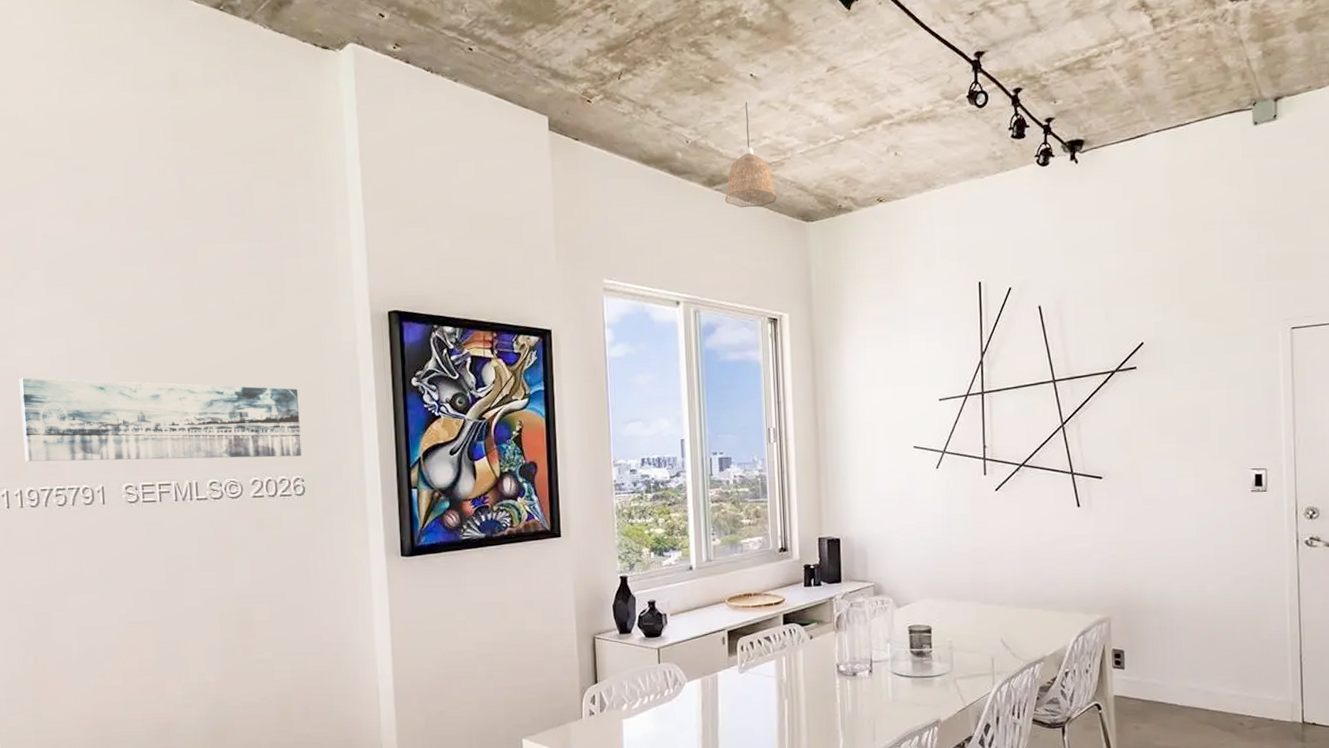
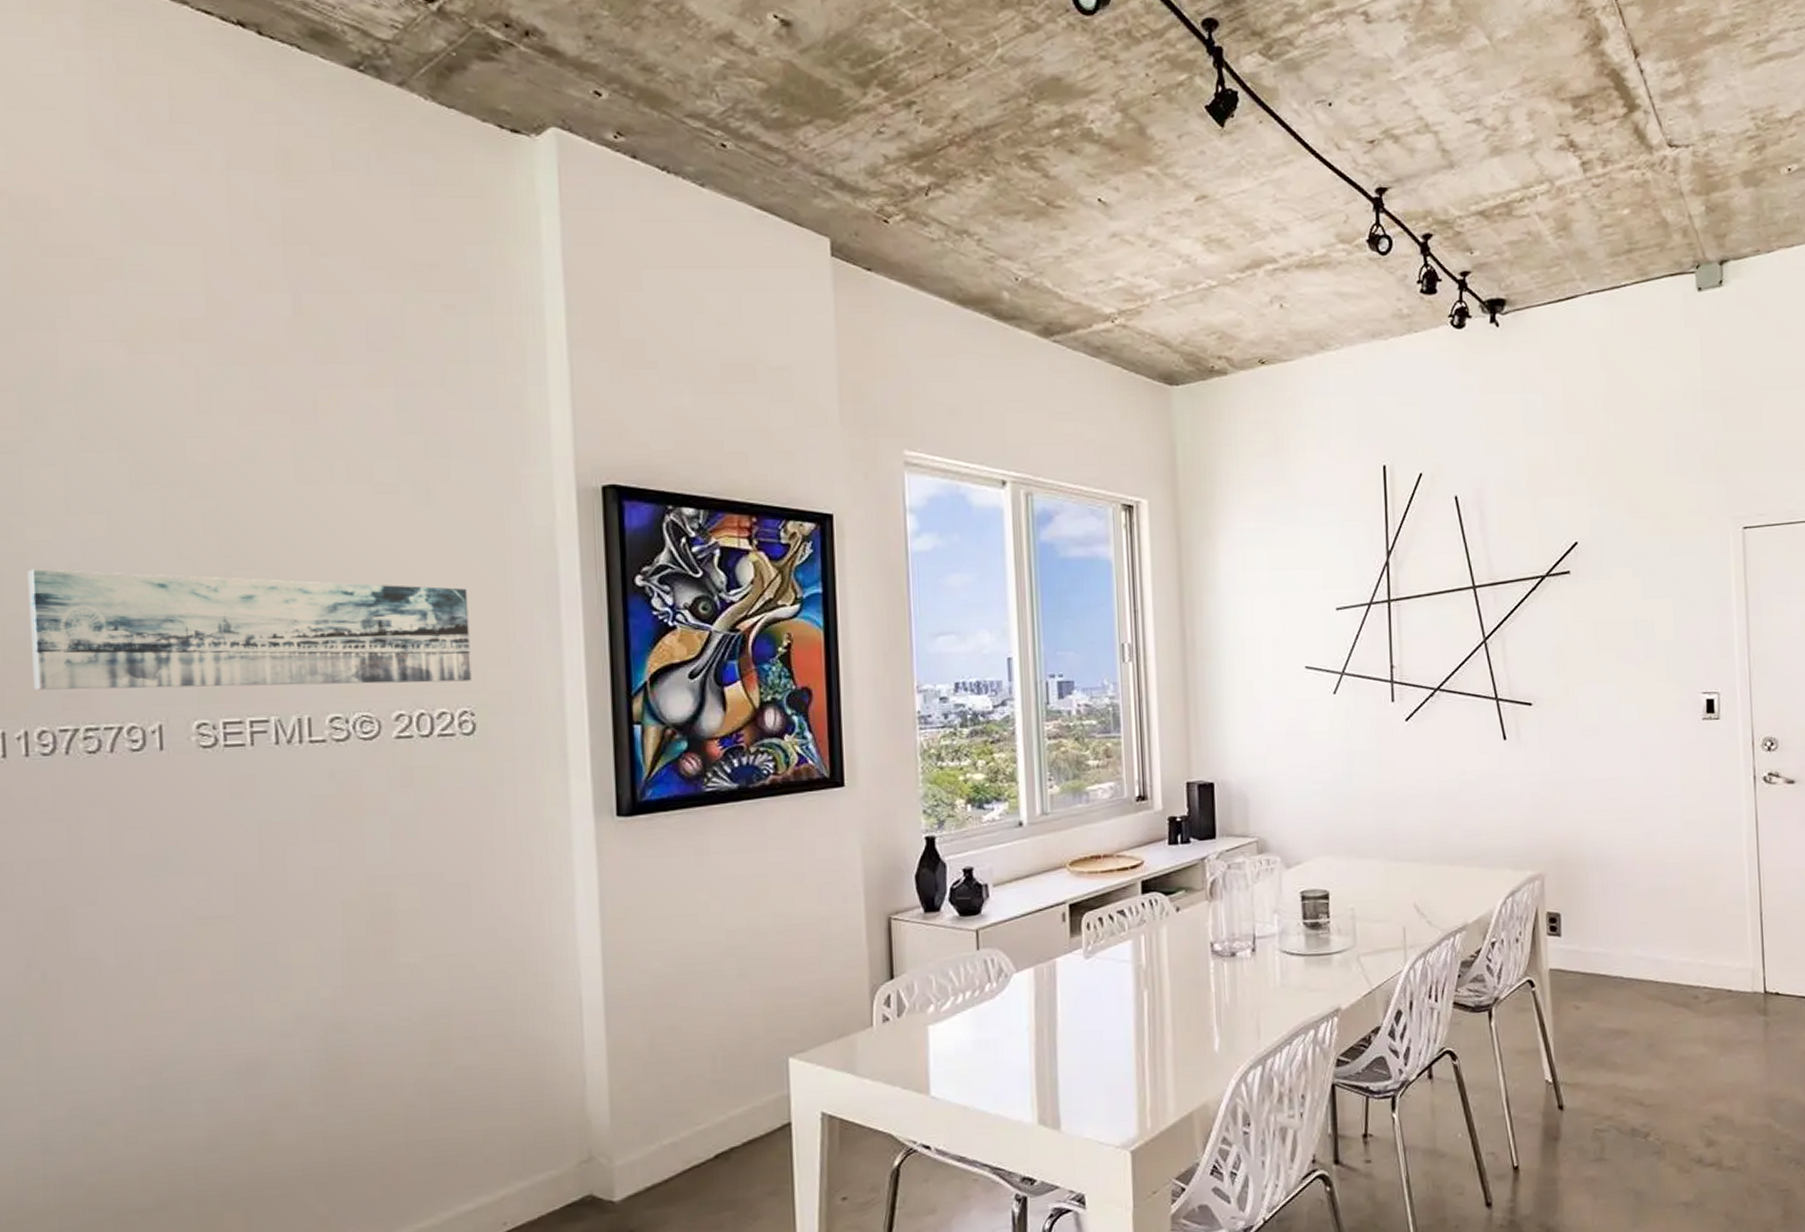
pendant lamp: present [725,102,777,208] -> none [1066,233,1133,365]

